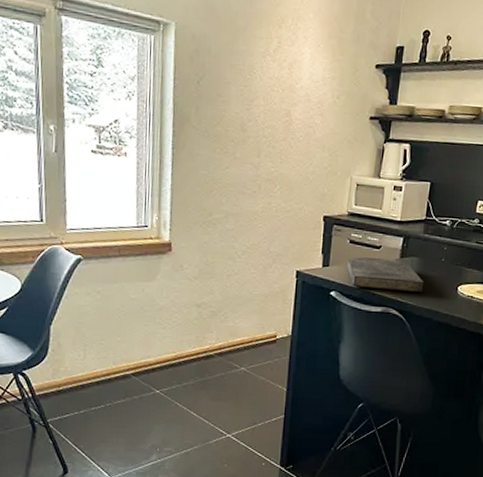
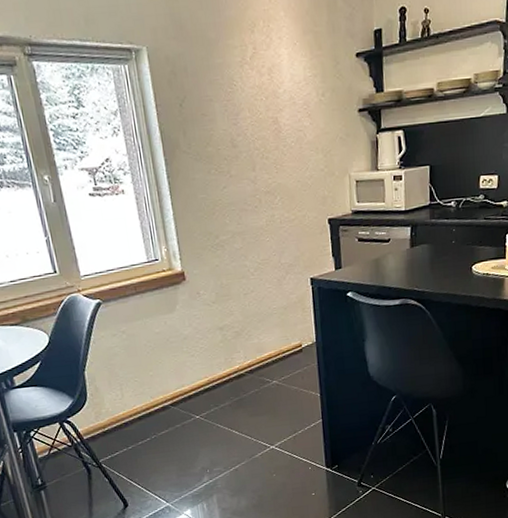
cutting board: present [347,257,424,293] -> none [359,250,438,284]

